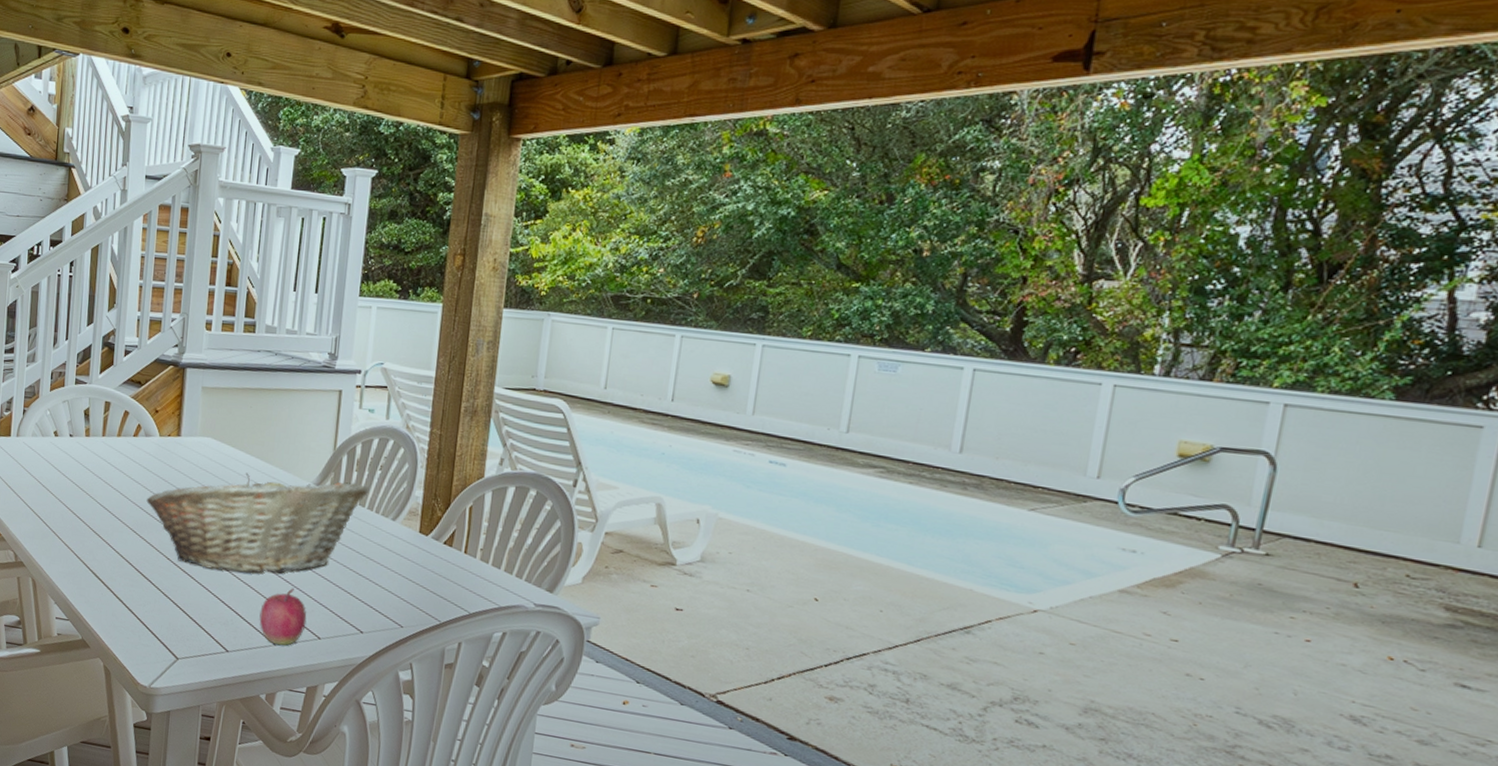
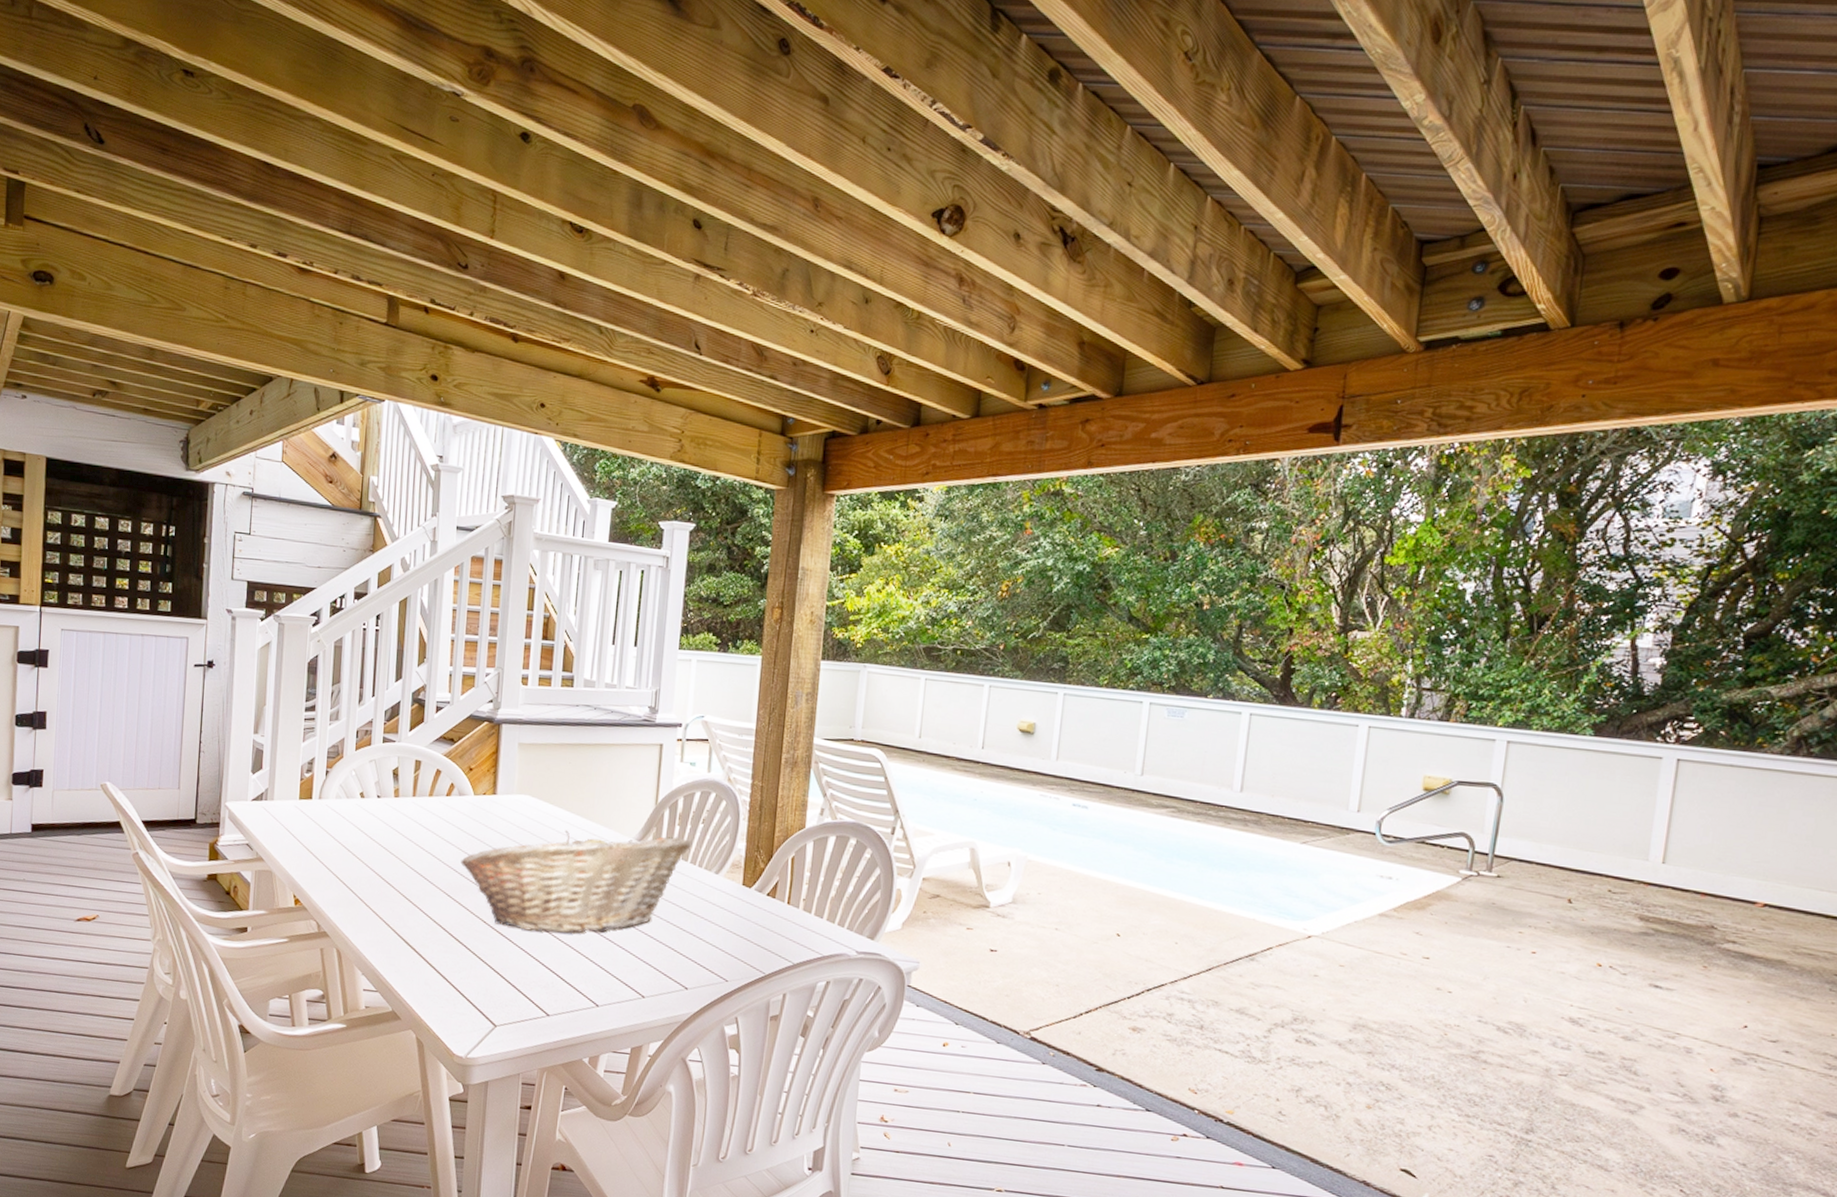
apple: present [259,587,307,646] -> none [581,946,630,1007]

